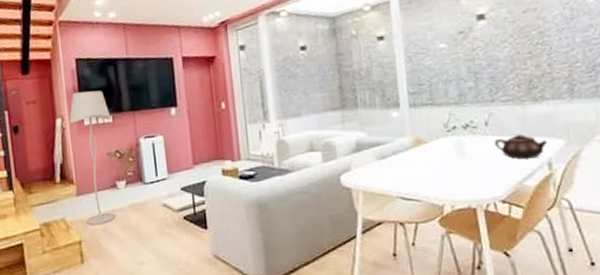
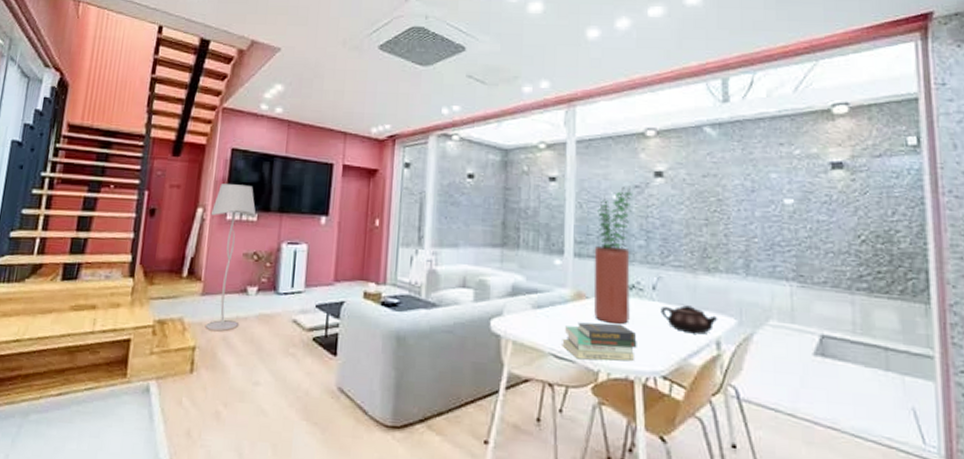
books: none [407,161,476,198] -> present [562,322,637,361]
vase: none [426,33,467,162] -> present [593,186,632,324]

